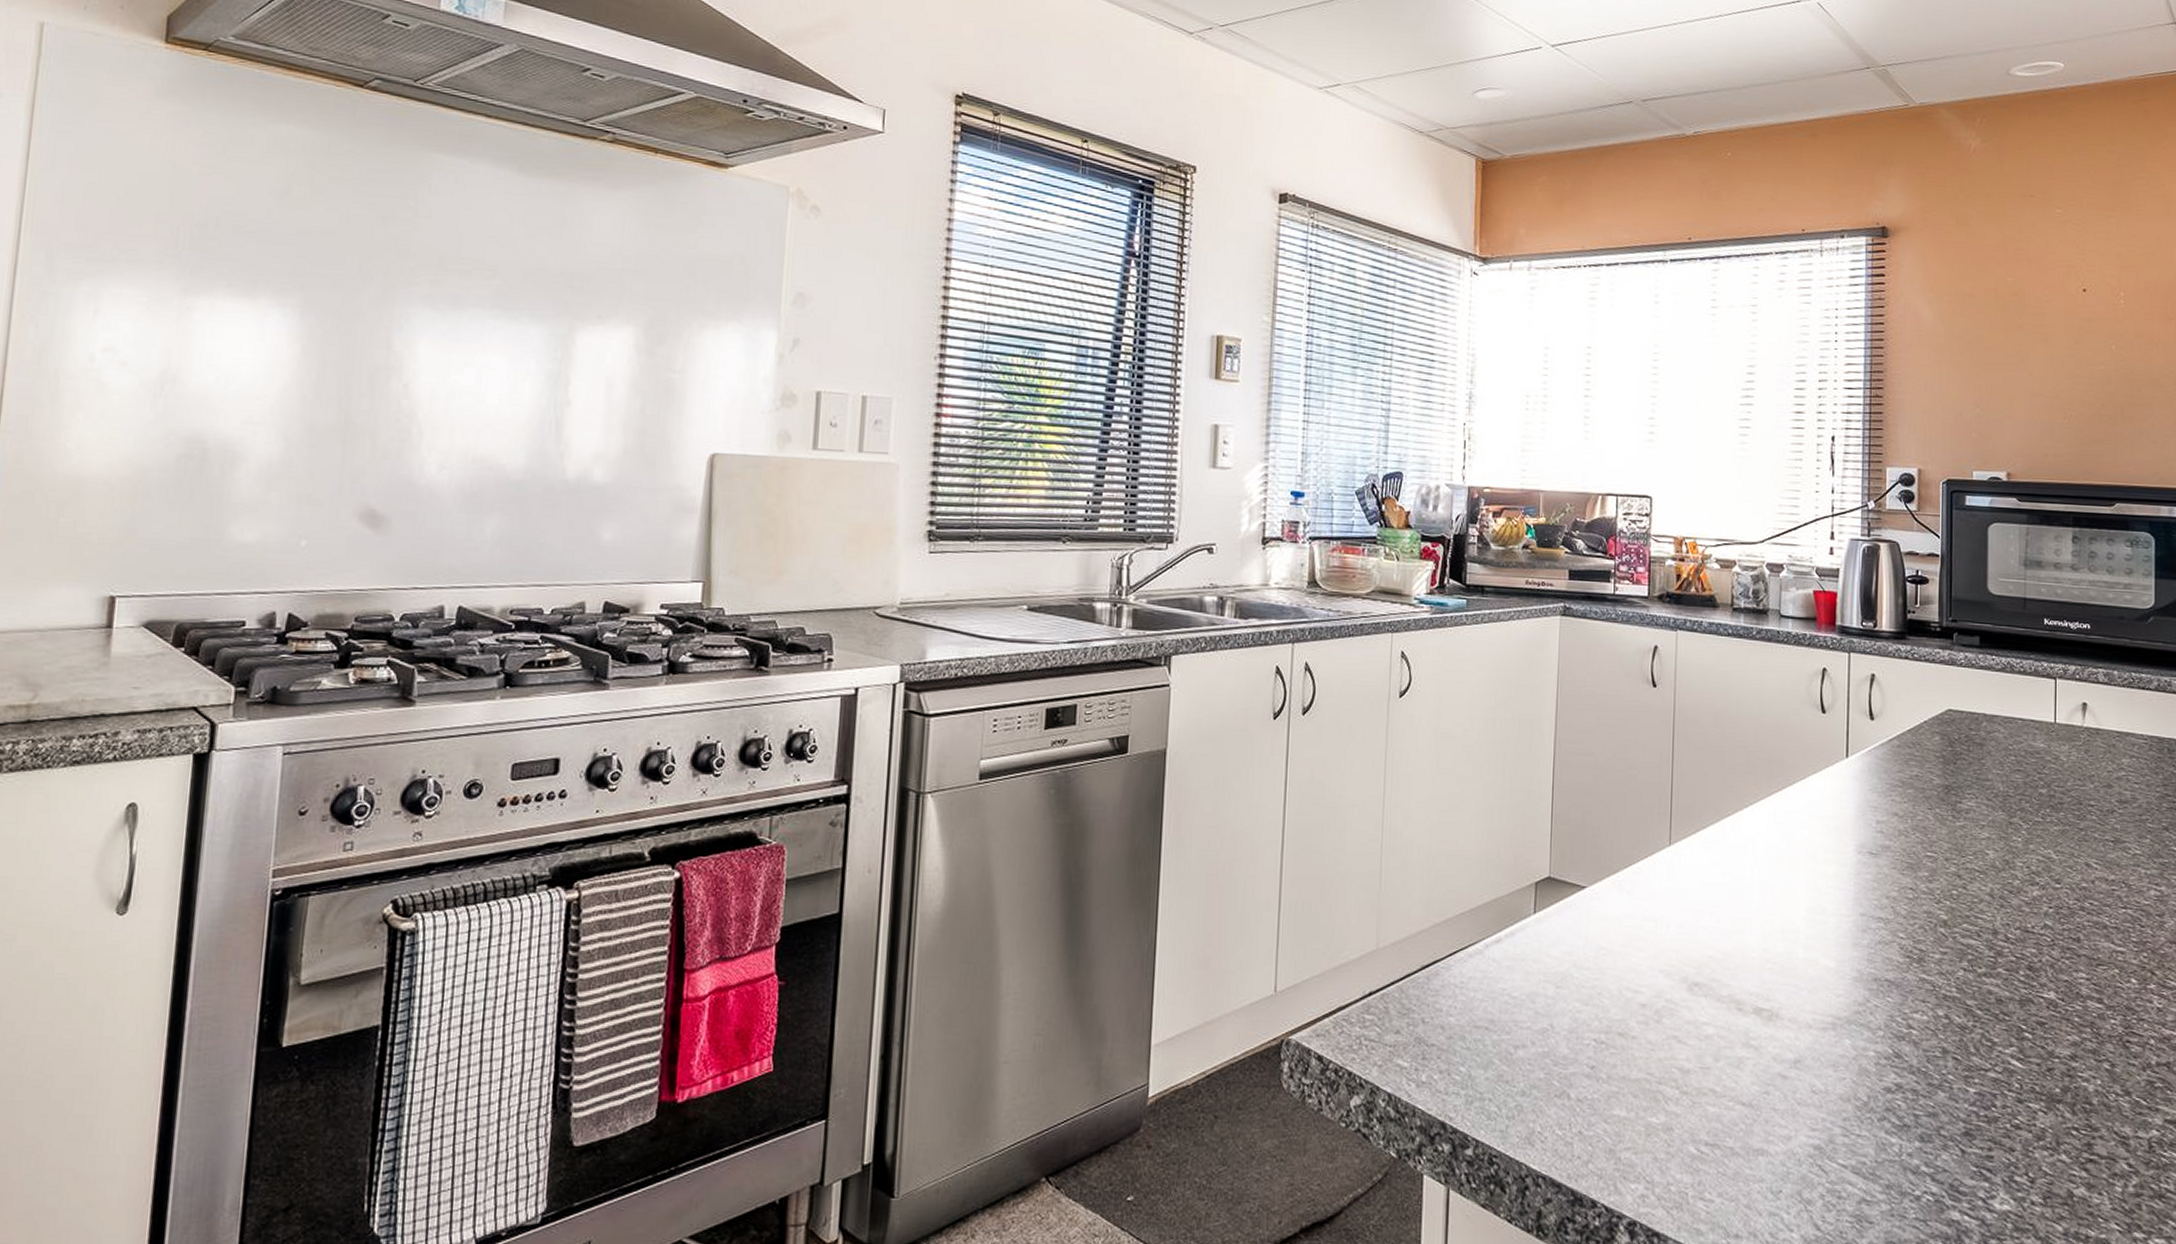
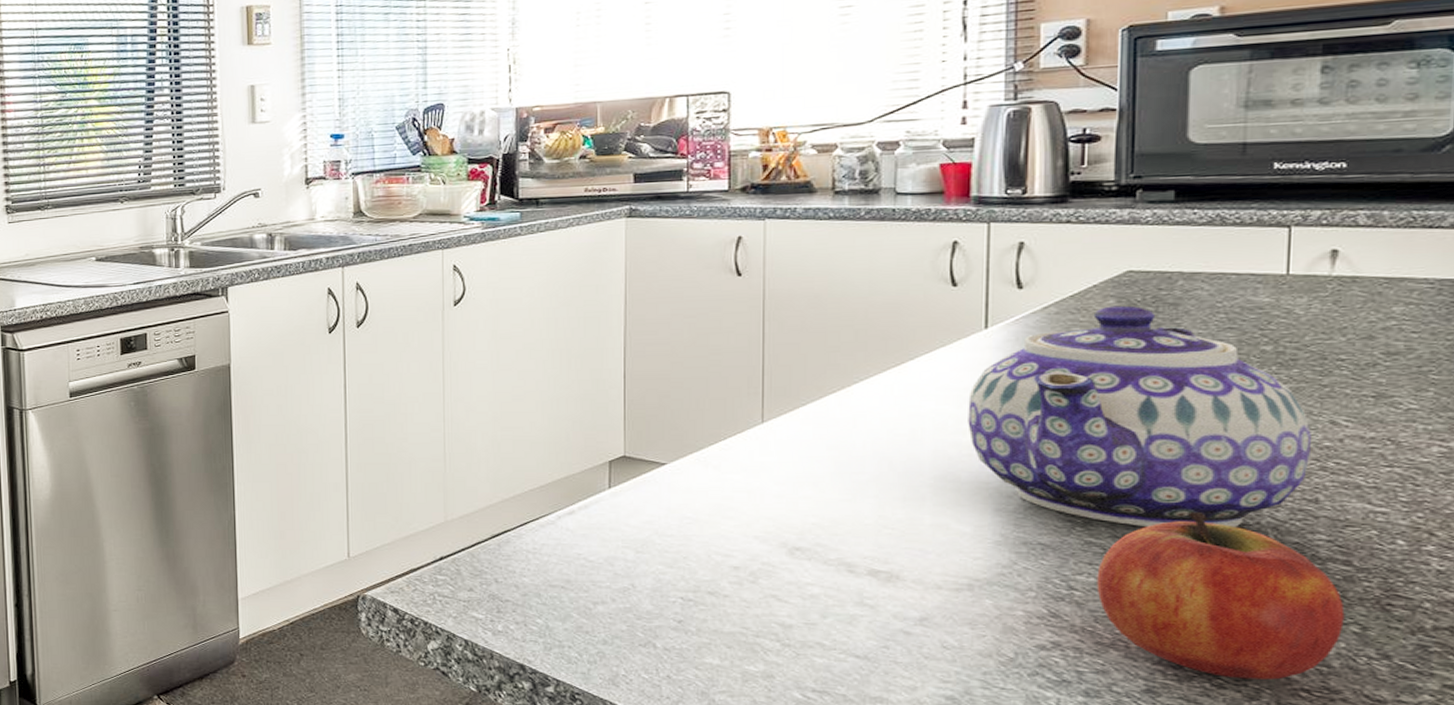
teapot: none [1833,742,2073,965] -> present [968,305,1311,527]
fruit: none [1928,948,2100,1119] -> present [1096,511,1345,680]

